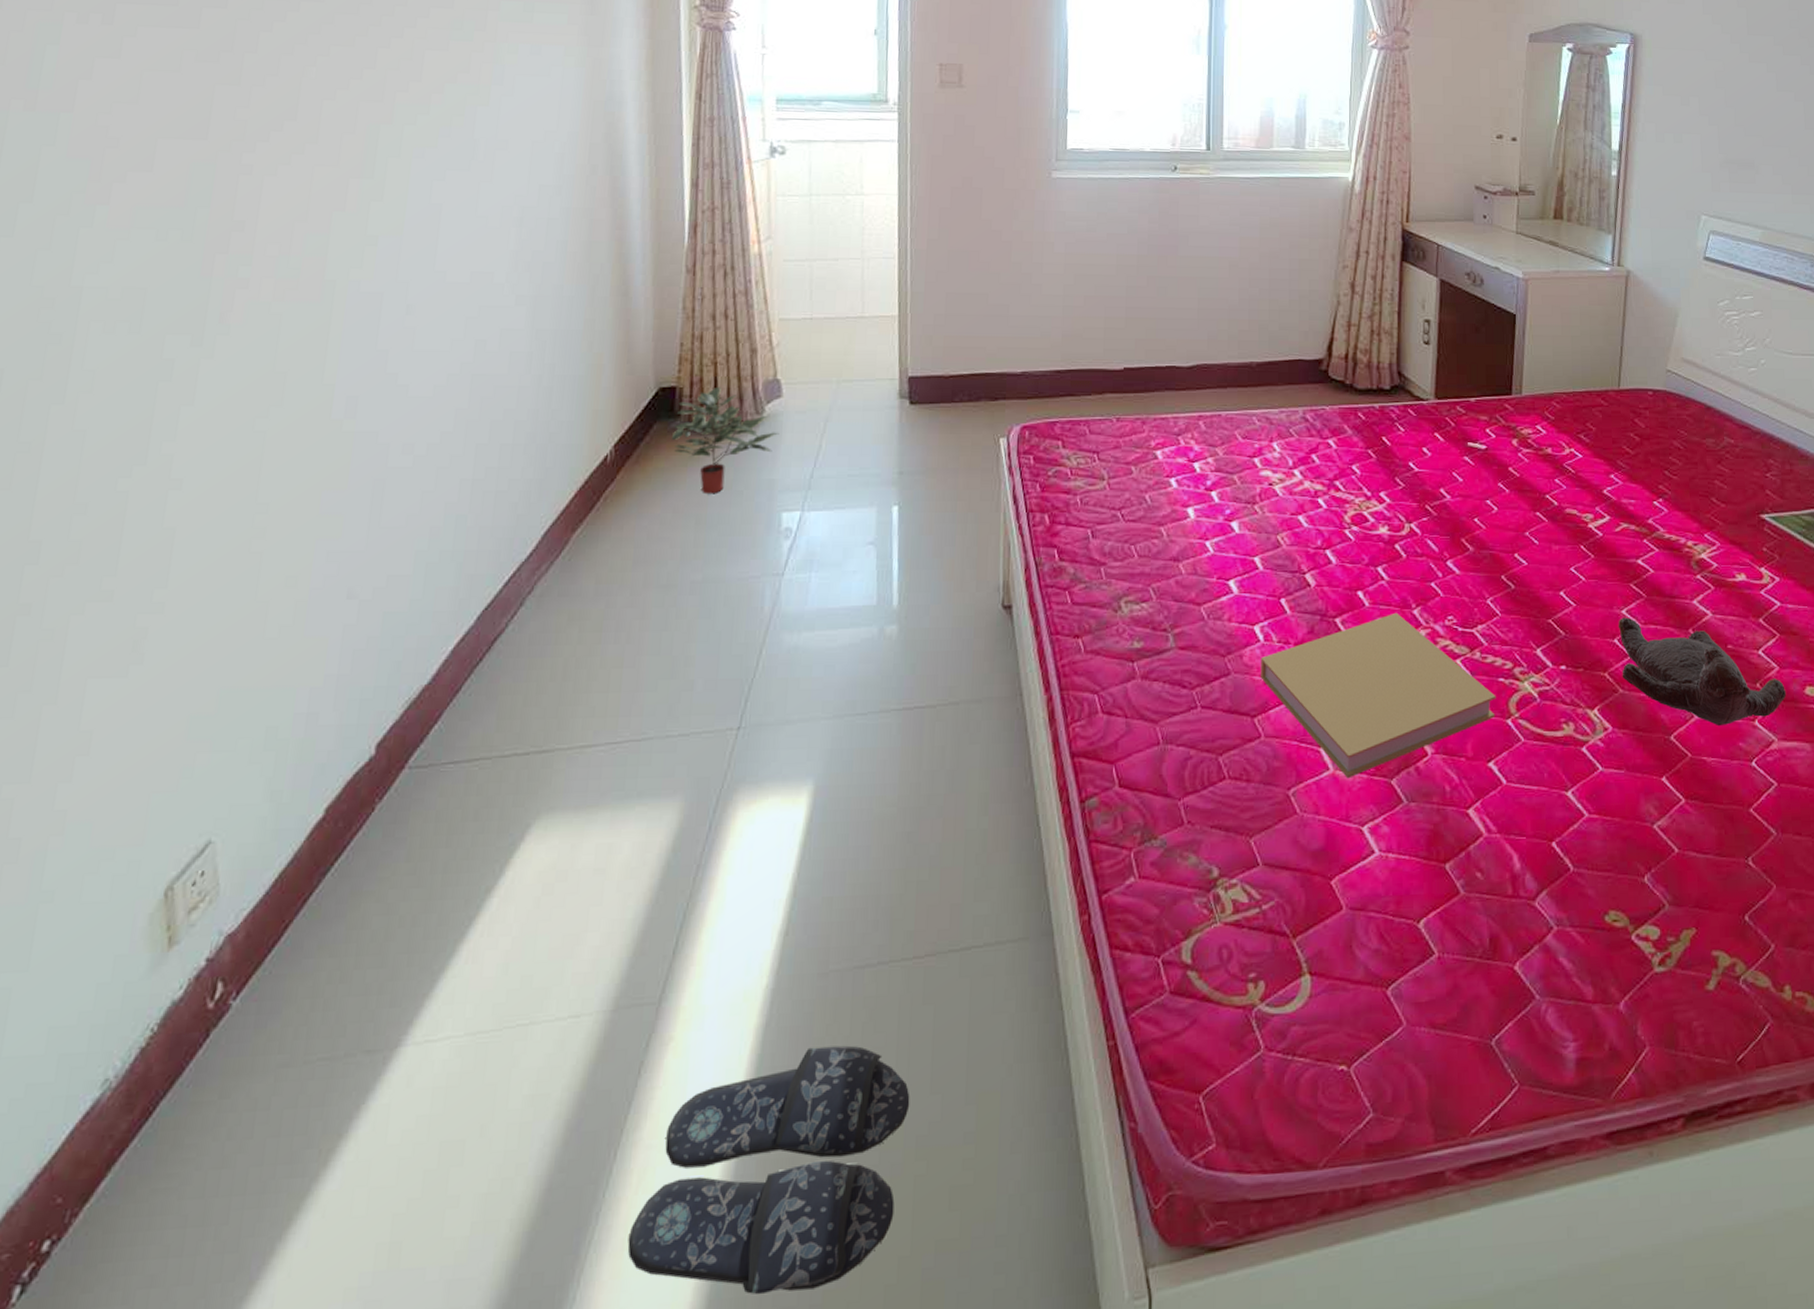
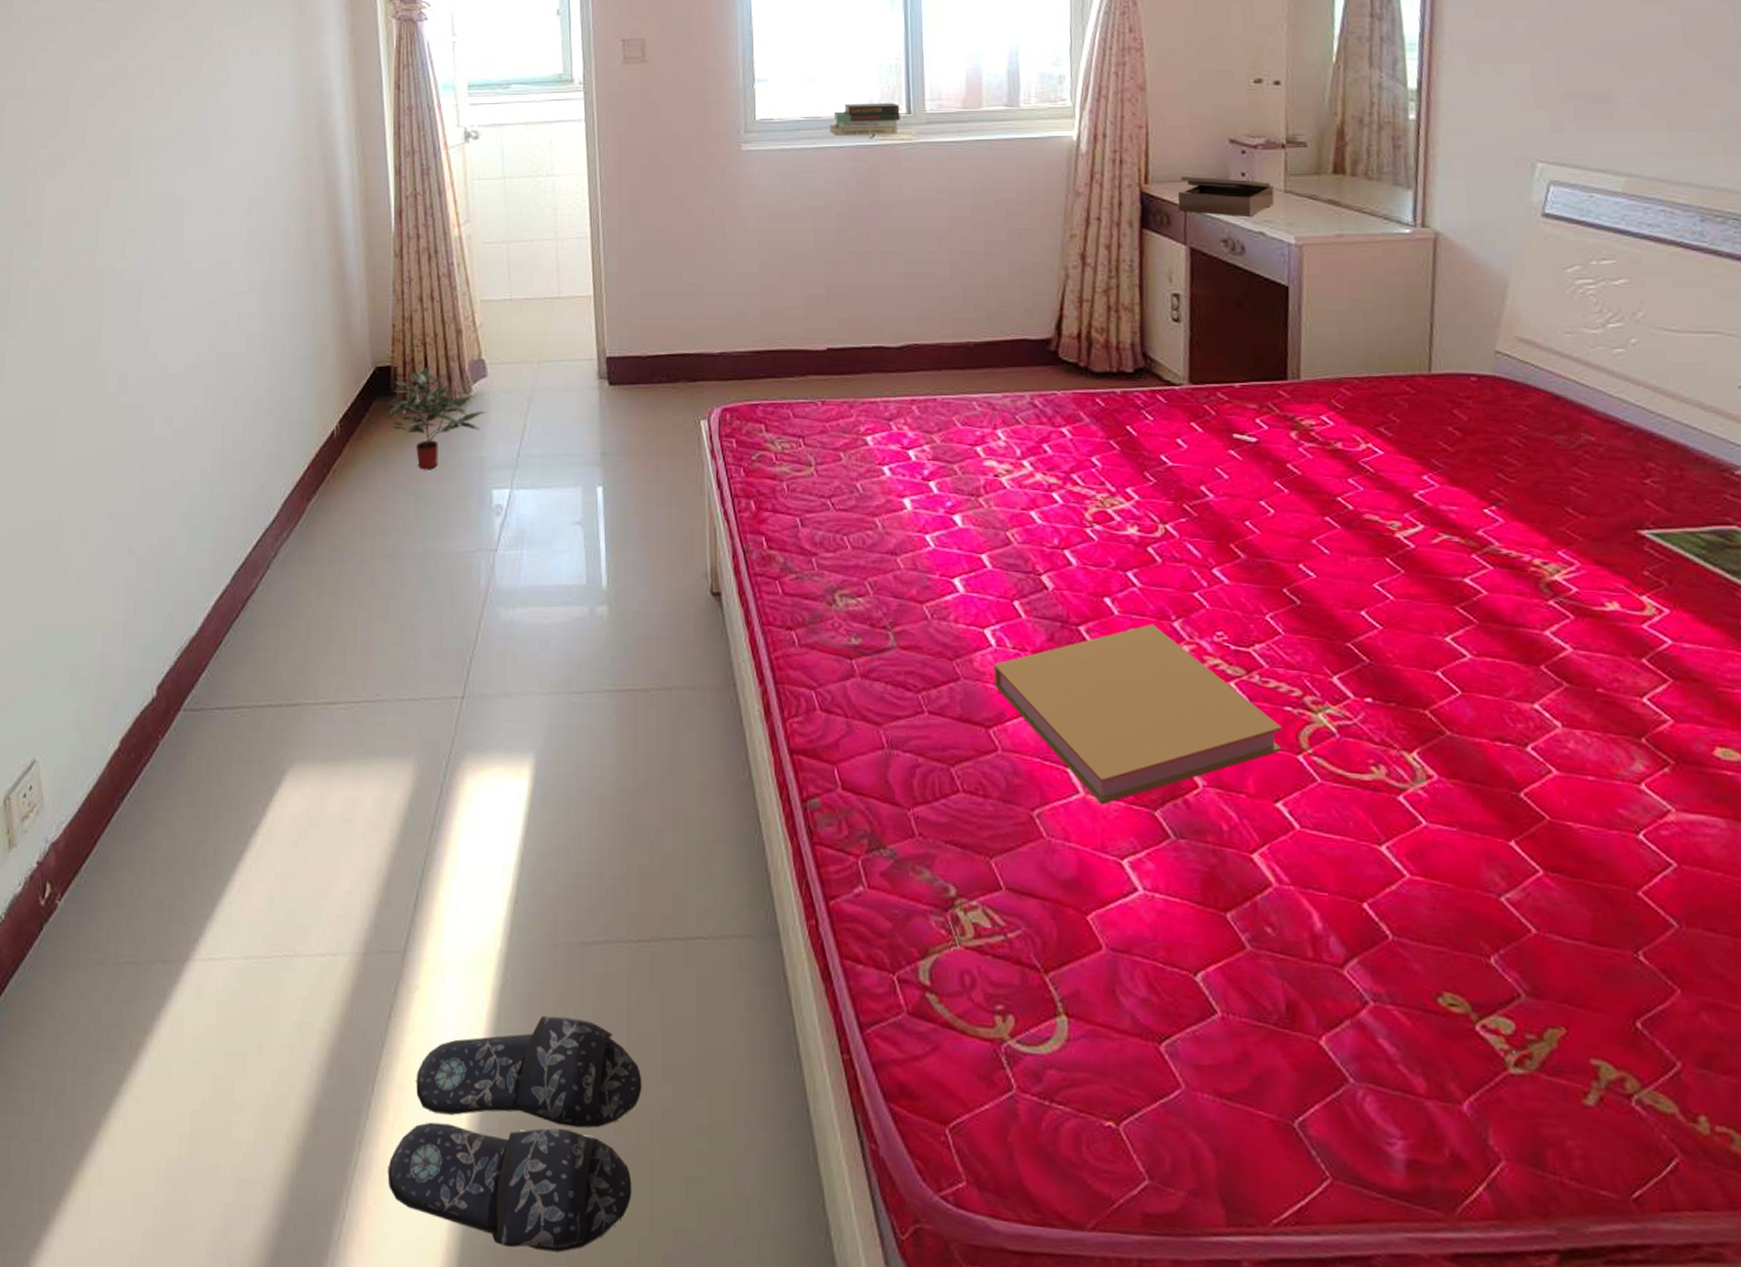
books: none [1135,138,1200,169] -> present [829,102,900,137]
jewelry box: none [1432,217,1508,255] -> present [1177,177,1275,218]
stuffed animal: present [1618,617,1786,727] -> none [1440,645,1685,787]

